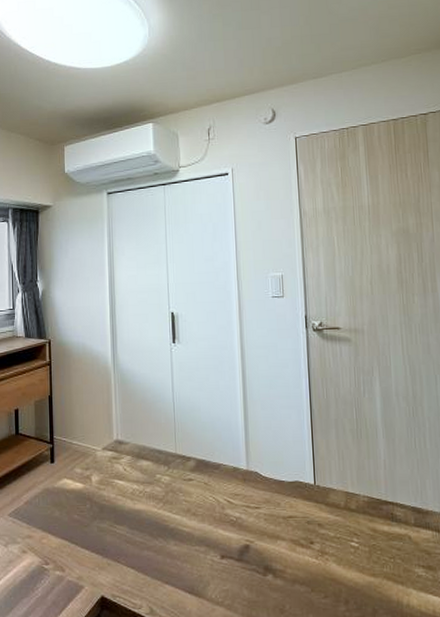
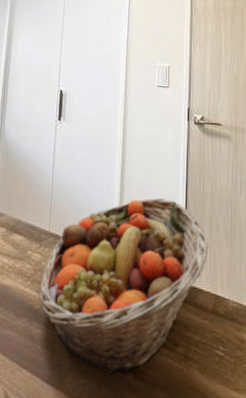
fruit basket: none [171,407,337,579] -> present [38,197,209,376]

